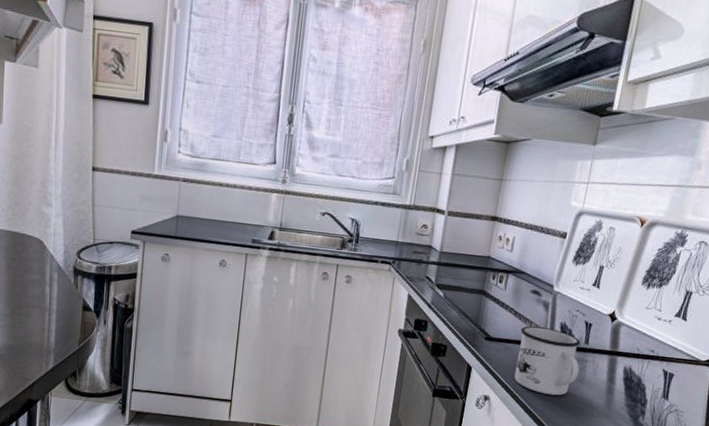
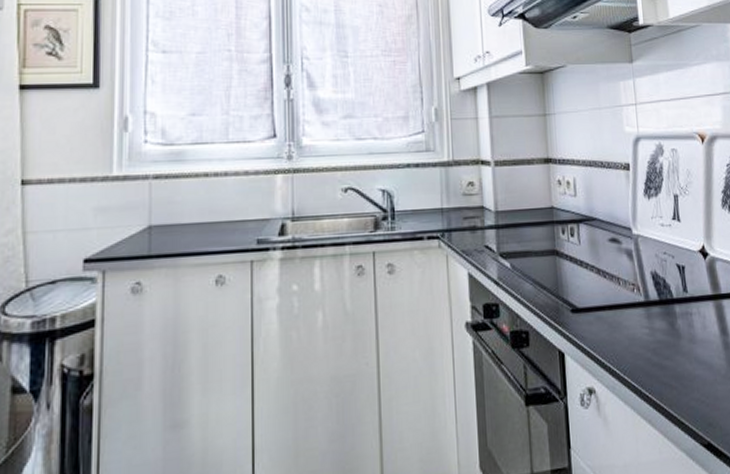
mug: present [514,326,581,396] -> none [609,281,688,369]

